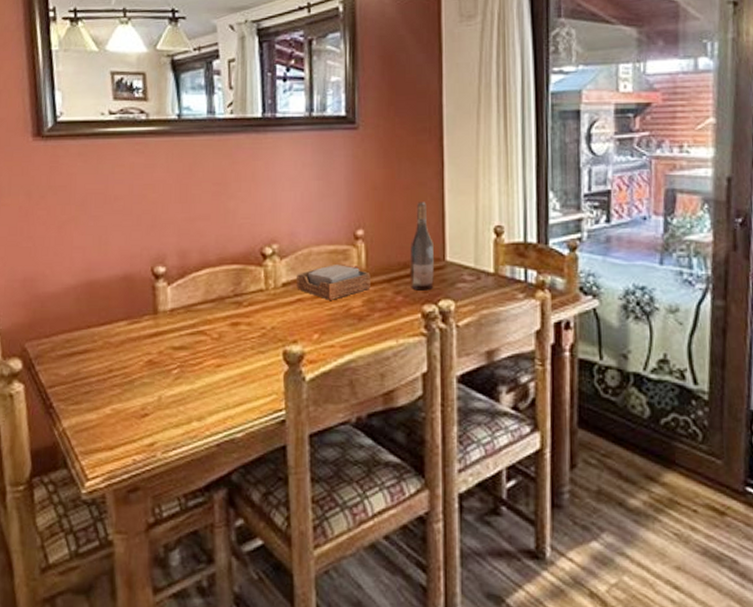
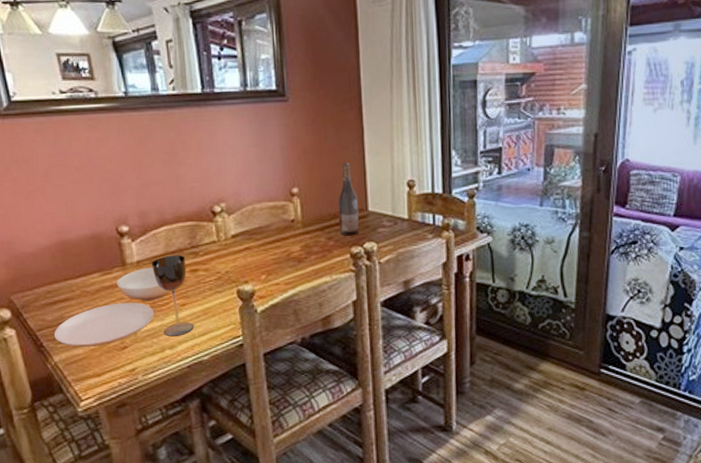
plate: none [67,358,184,411] -> present [54,302,154,347]
bowl: none [144,317,205,359] -> present [116,267,170,301]
wineglass: none [187,304,228,405] -> present [152,255,194,337]
napkin holder: present [297,265,371,300] -> none [244,218,307,247]

